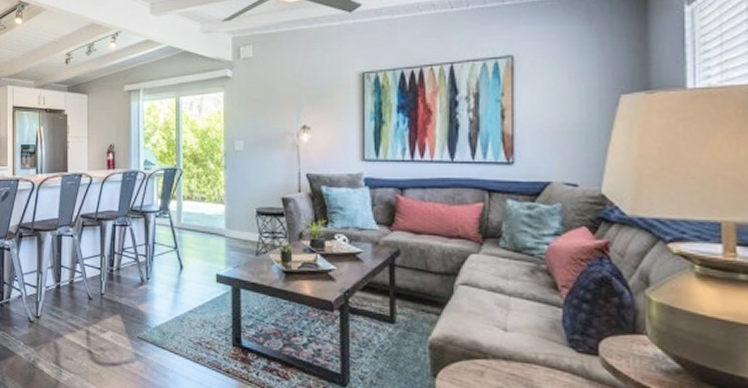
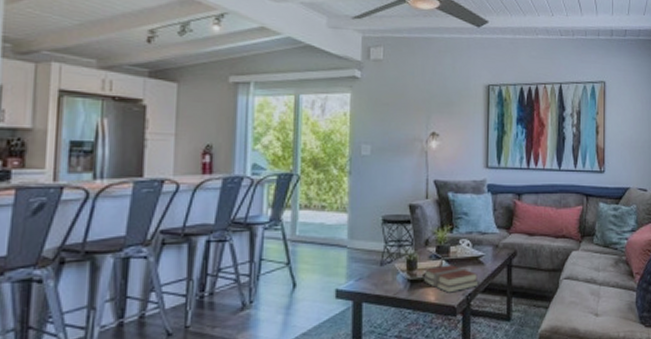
books: none [298,259,357,288] -> present [423,264,479,293]

